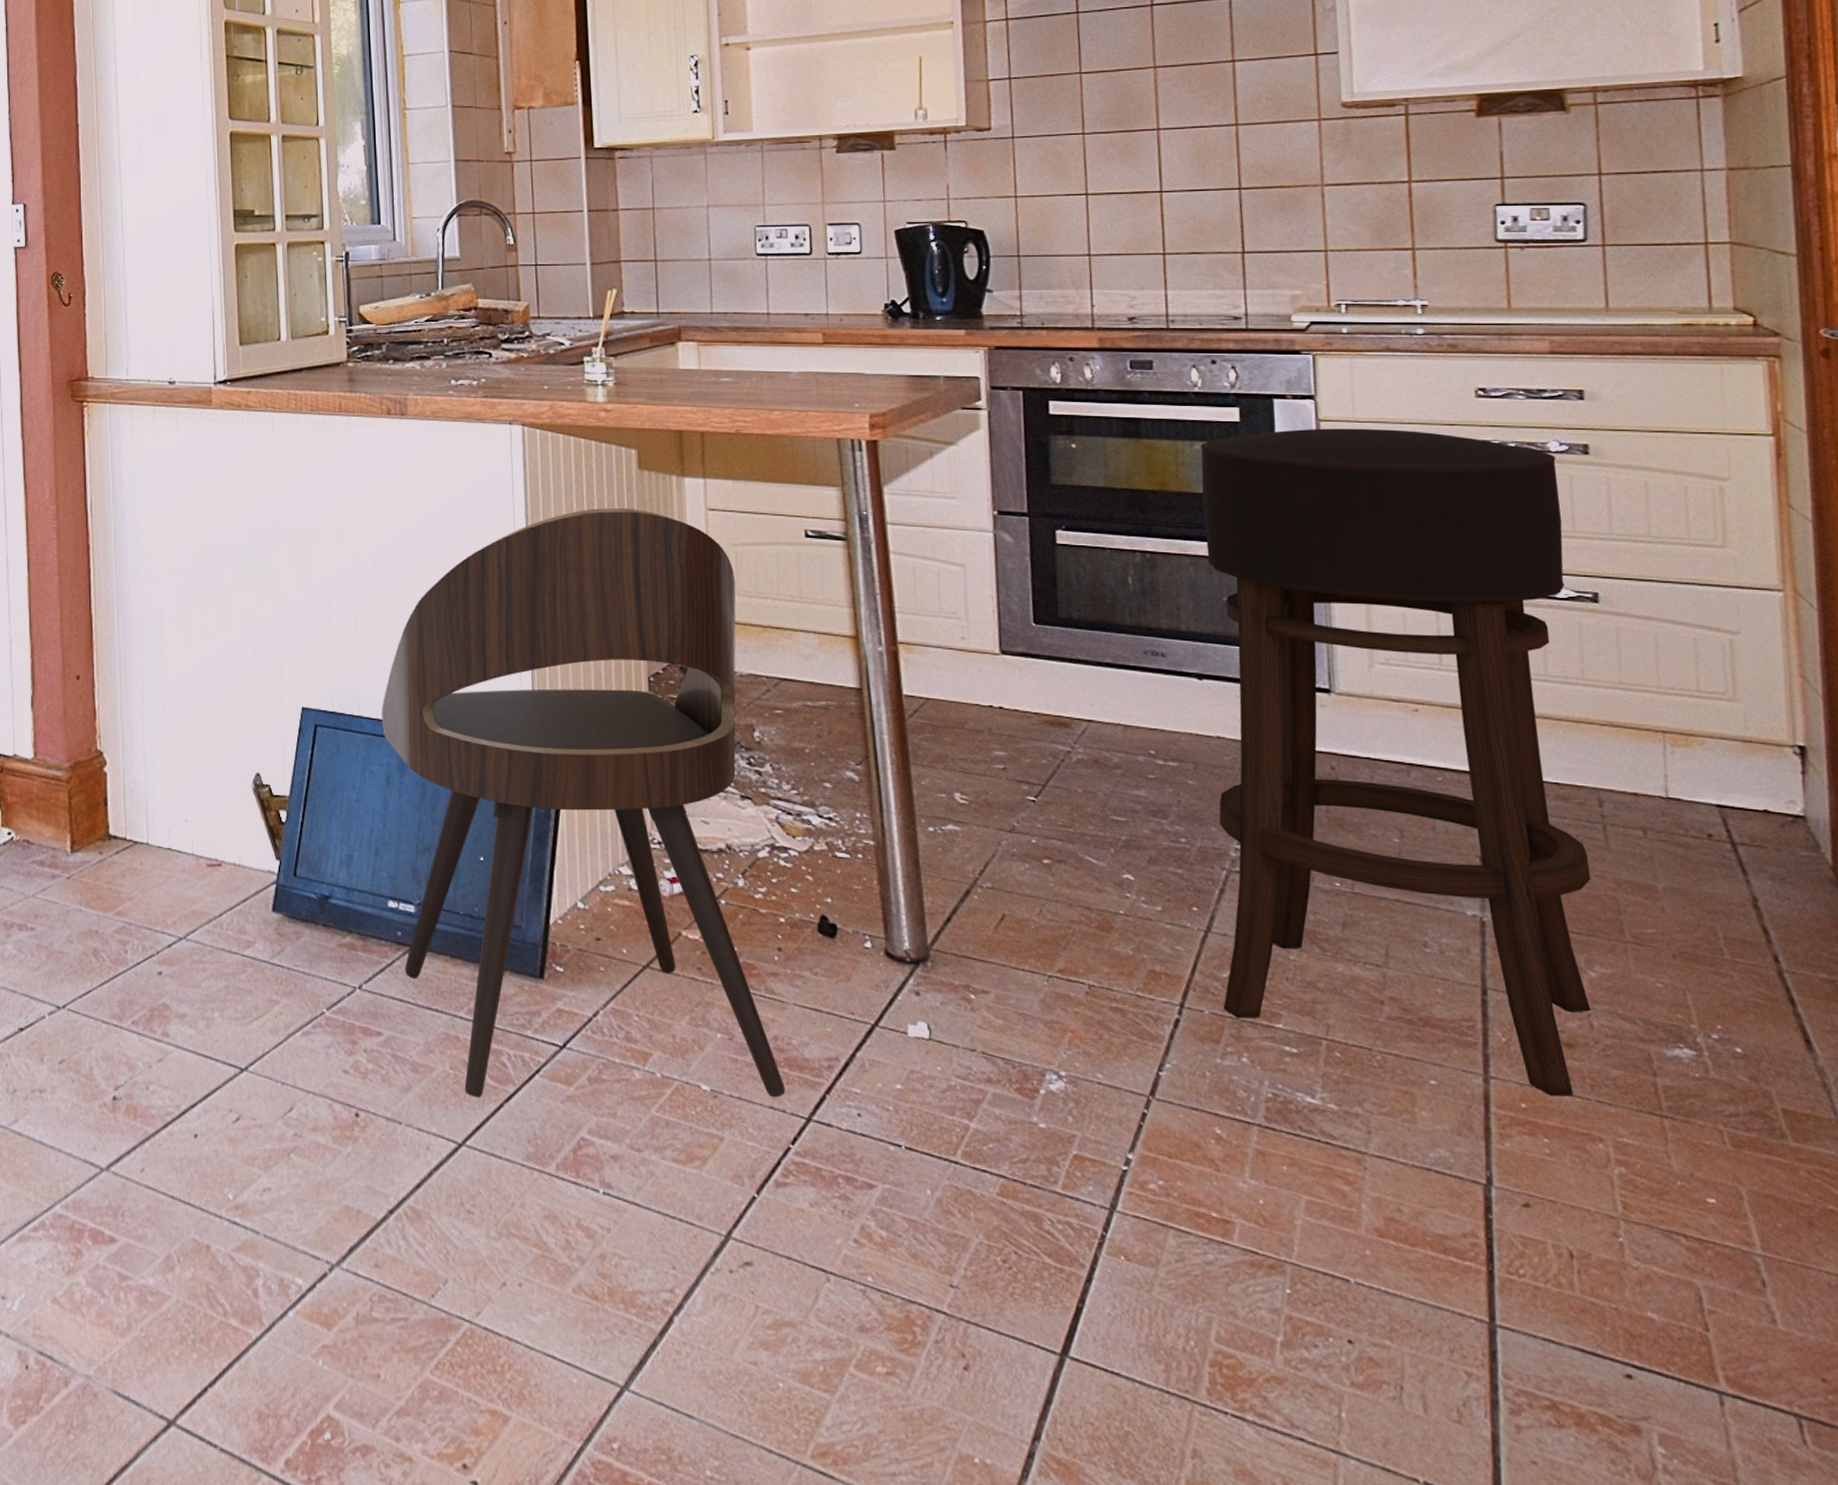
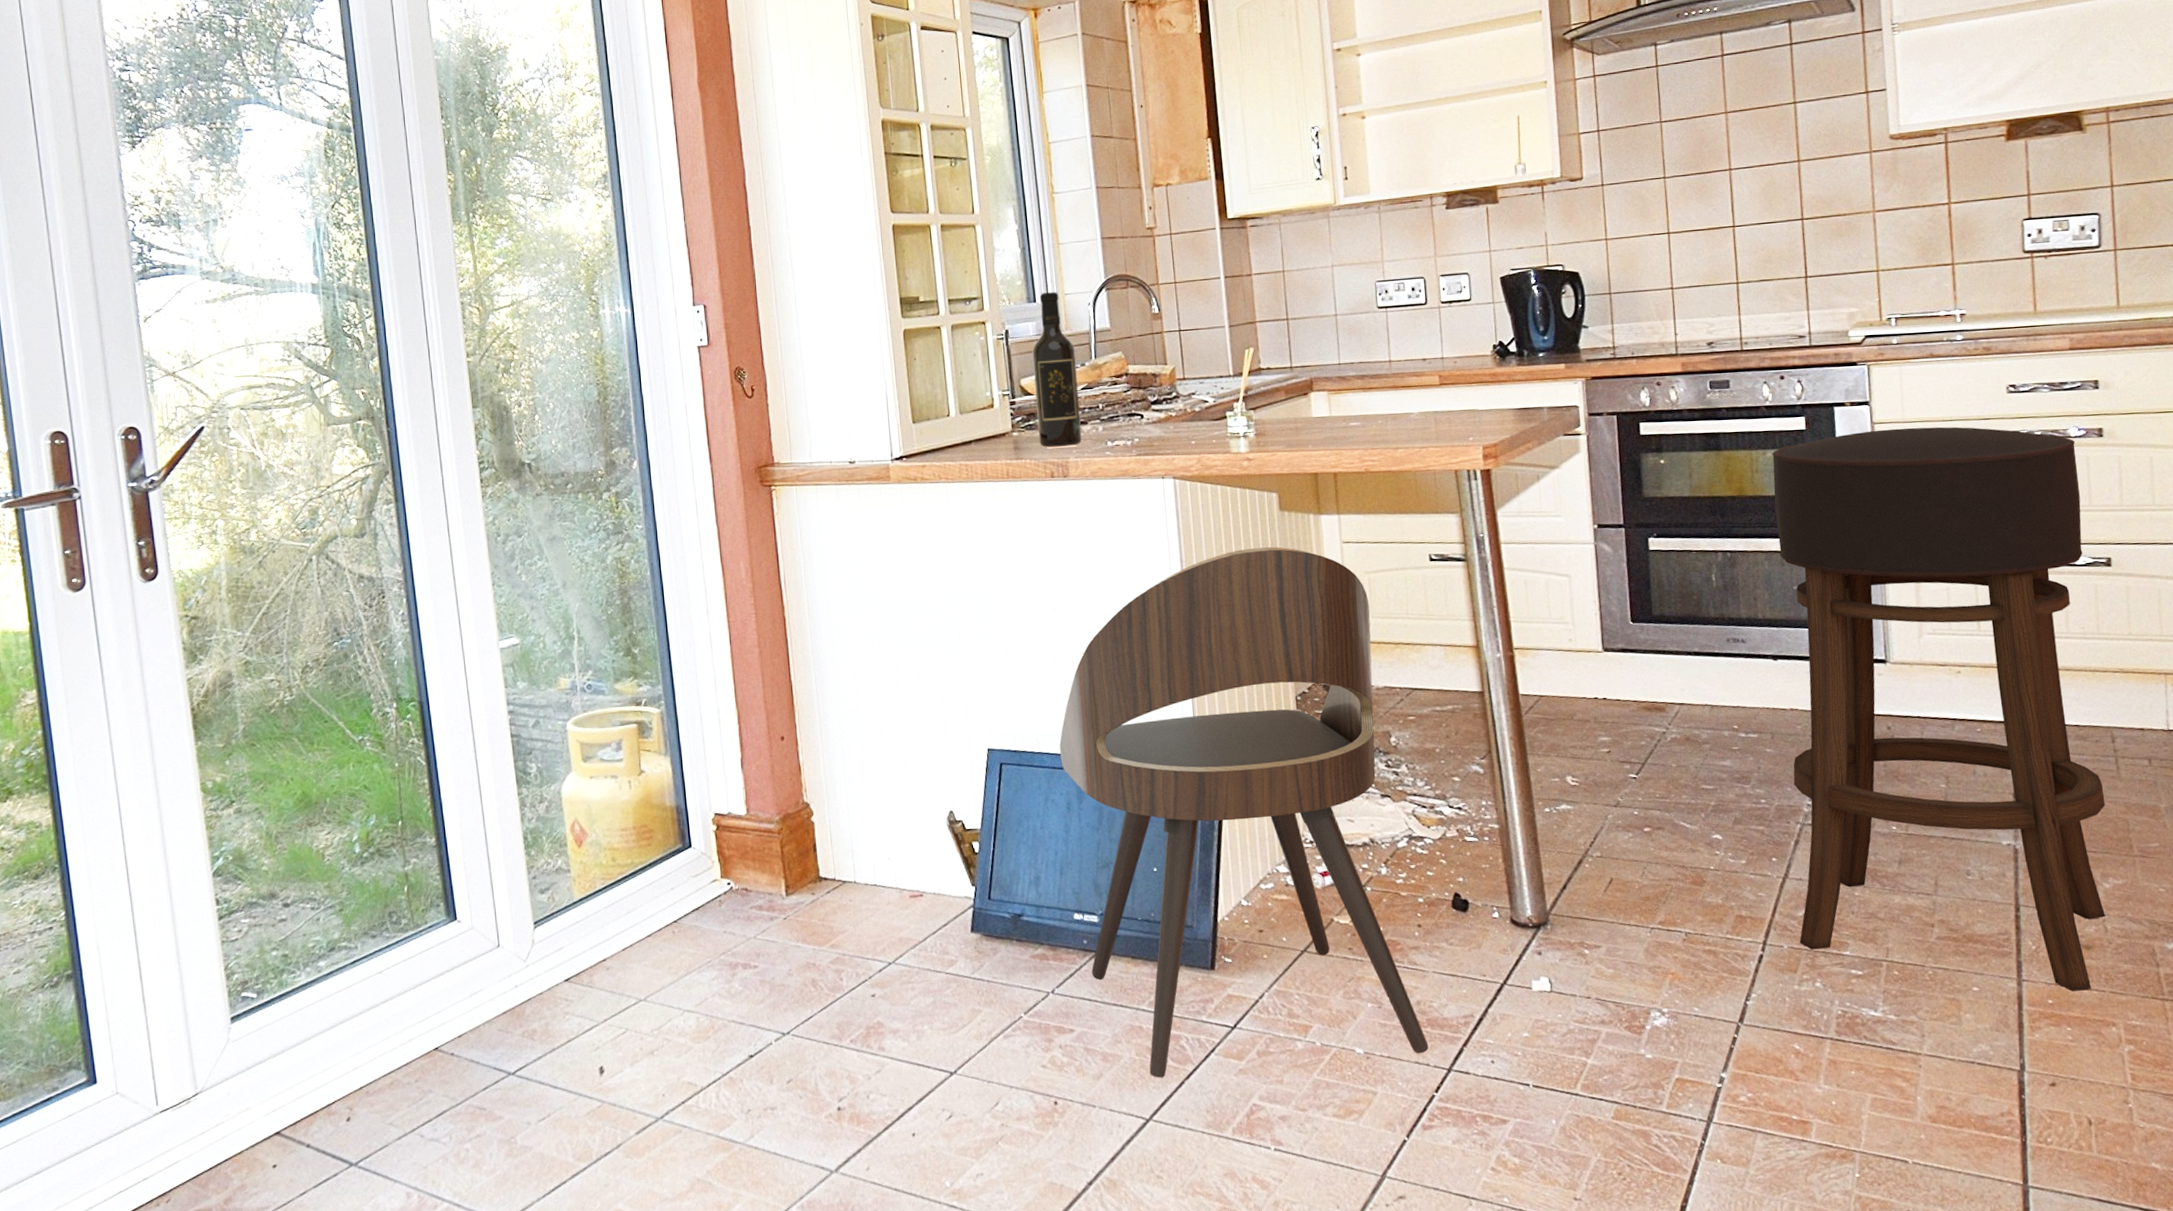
wine bottle: none [374,215,423,382] -> present [1032,292,1082,448]

